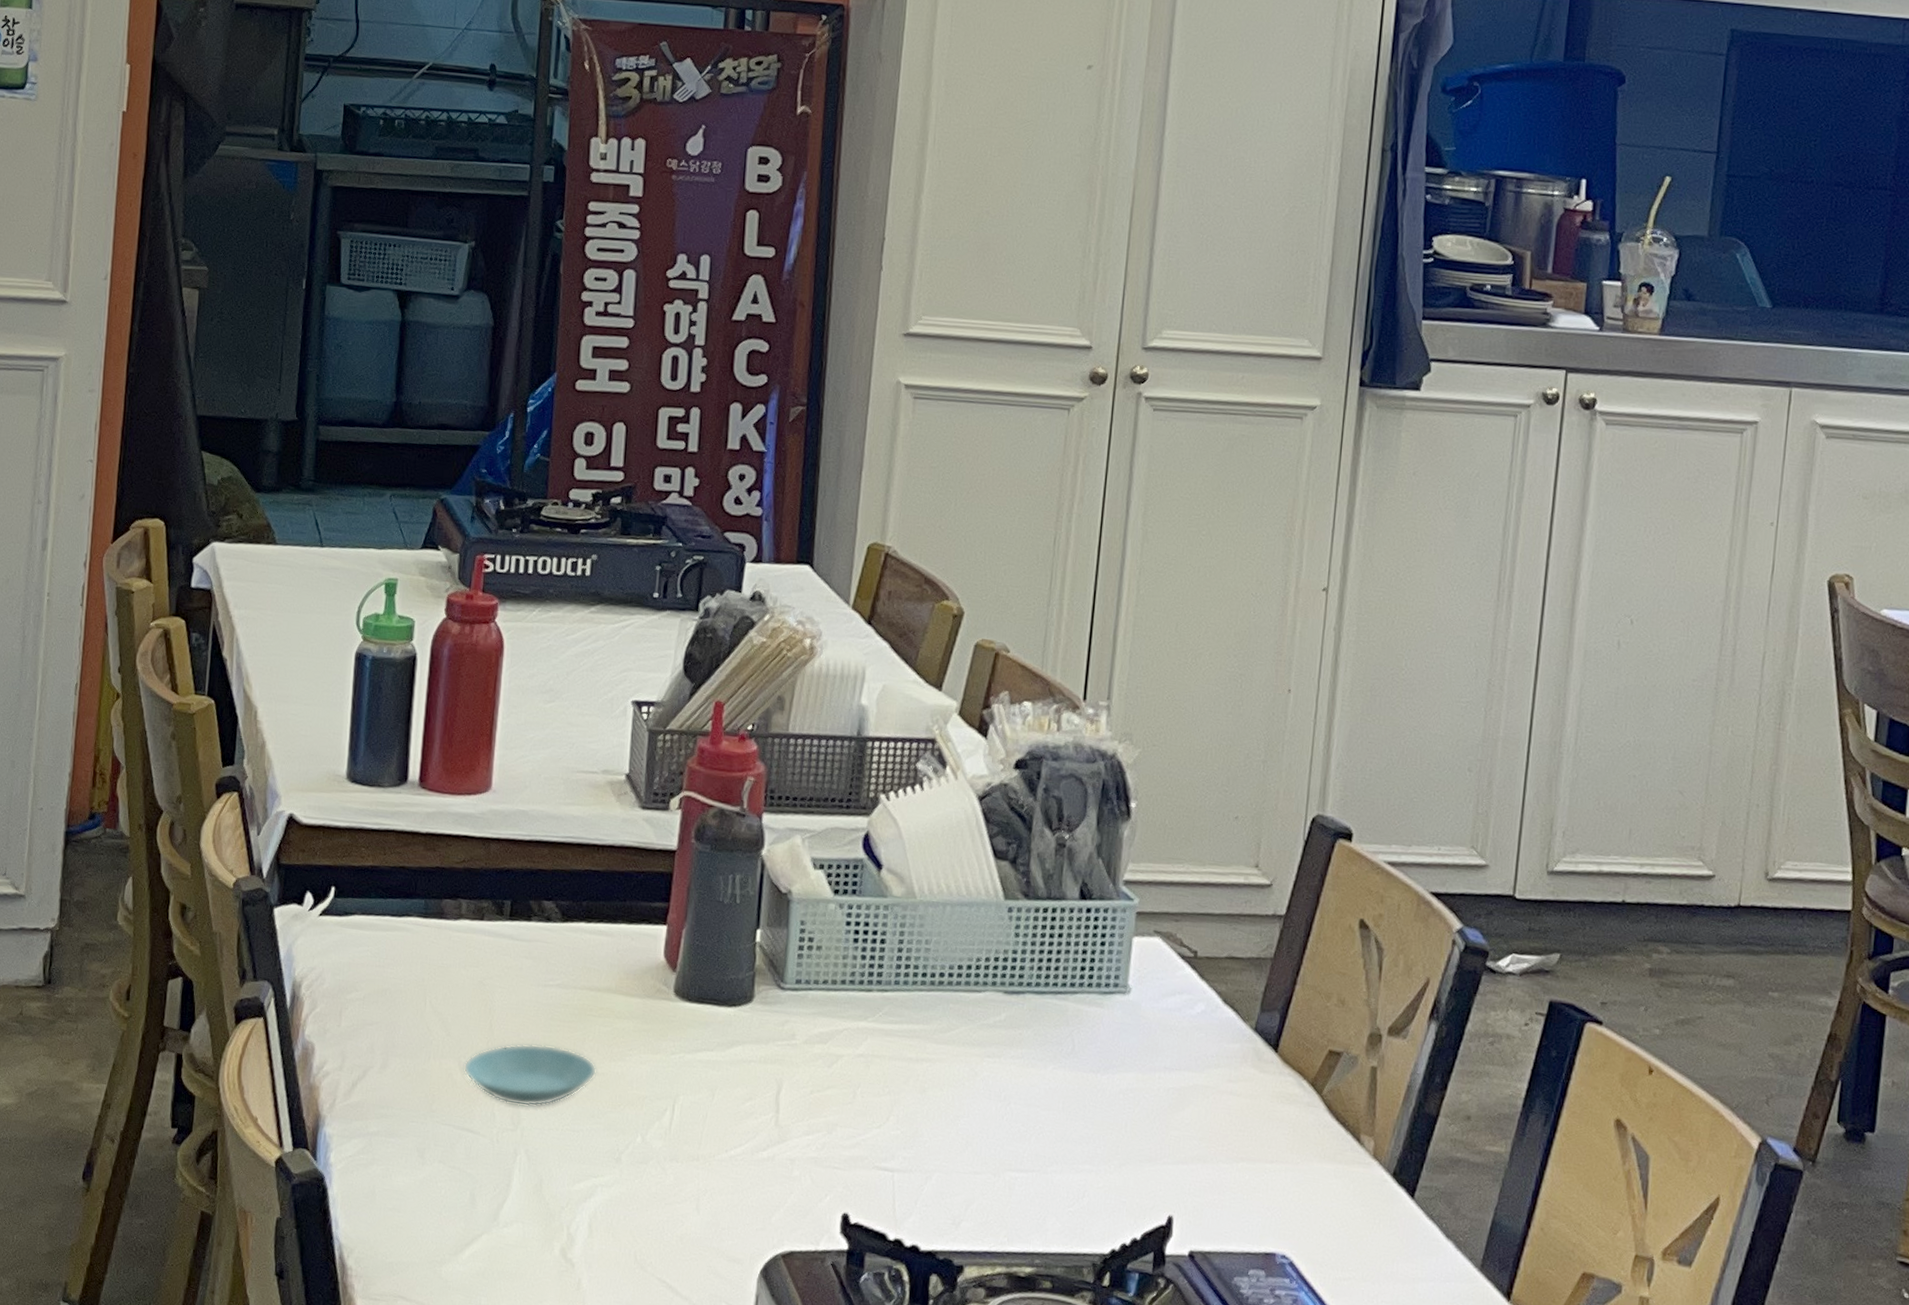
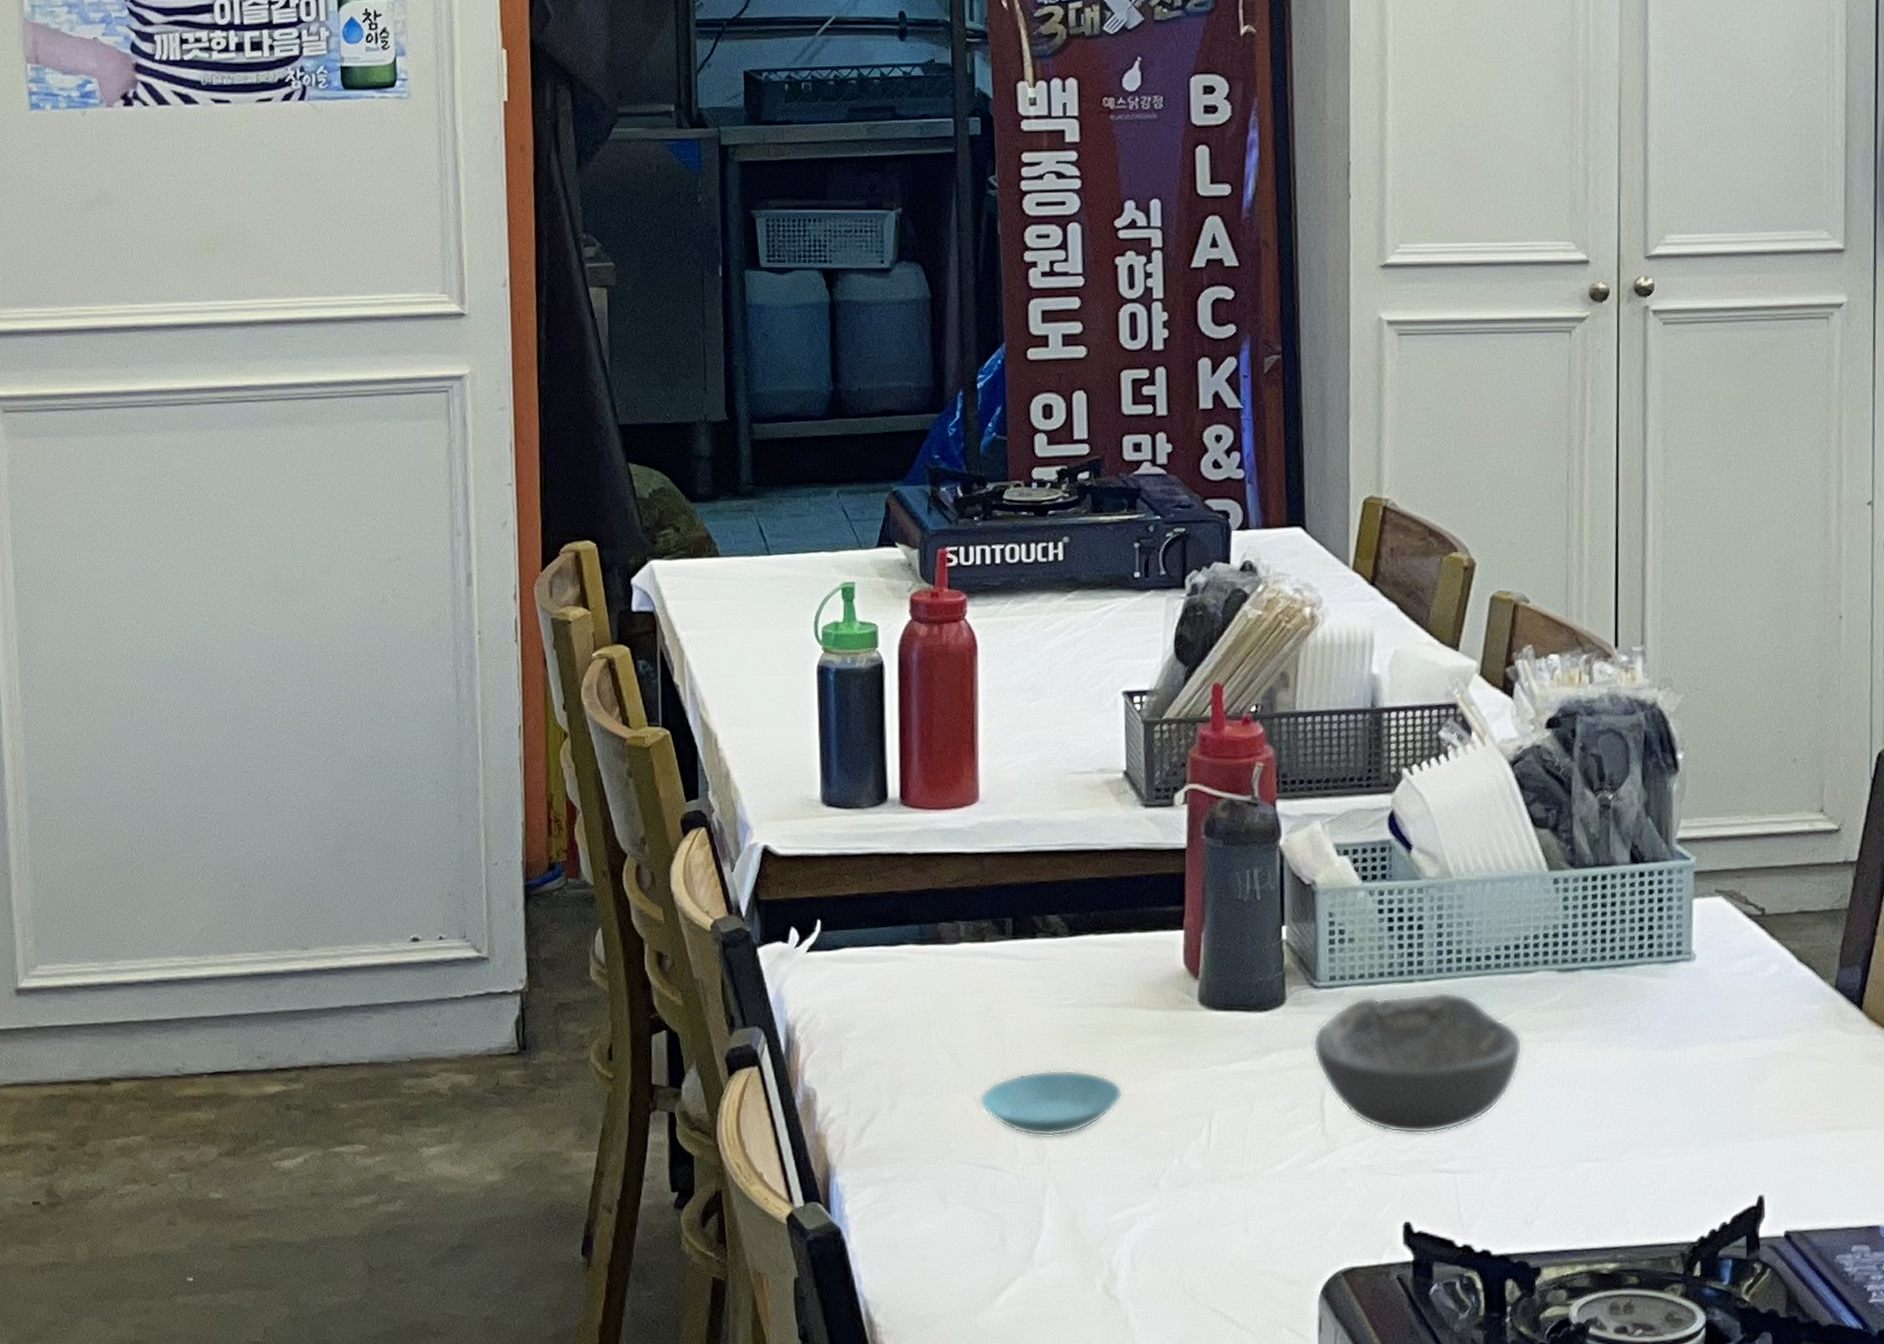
bowl: none [774,1001,967,1134] -> present [1313,991,1523,1135]

